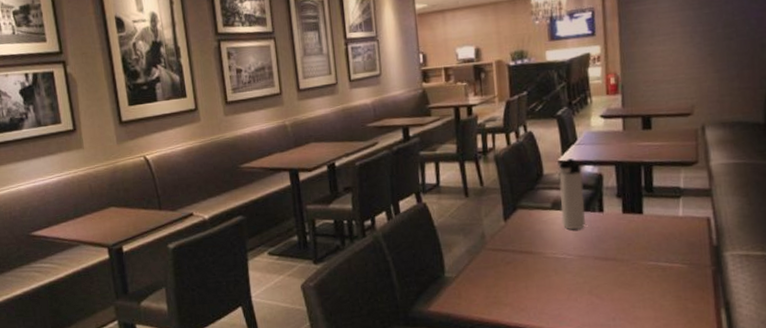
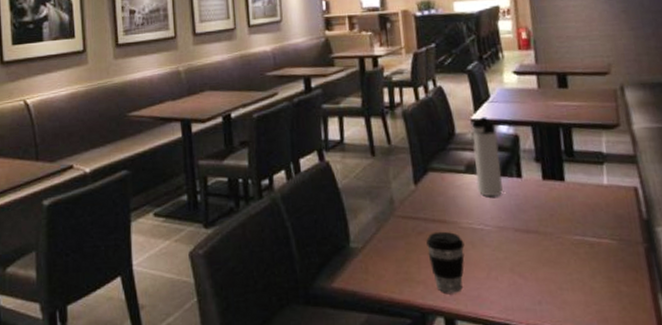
coffee cup: none [514,261,549,313] -> present [426,231,465,293]

